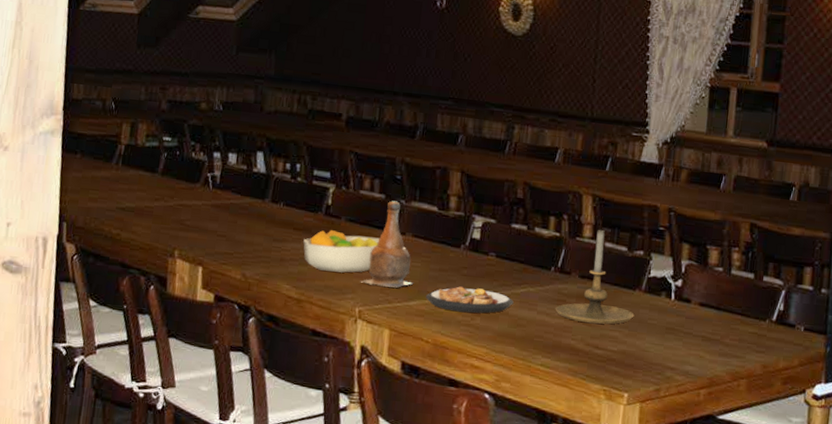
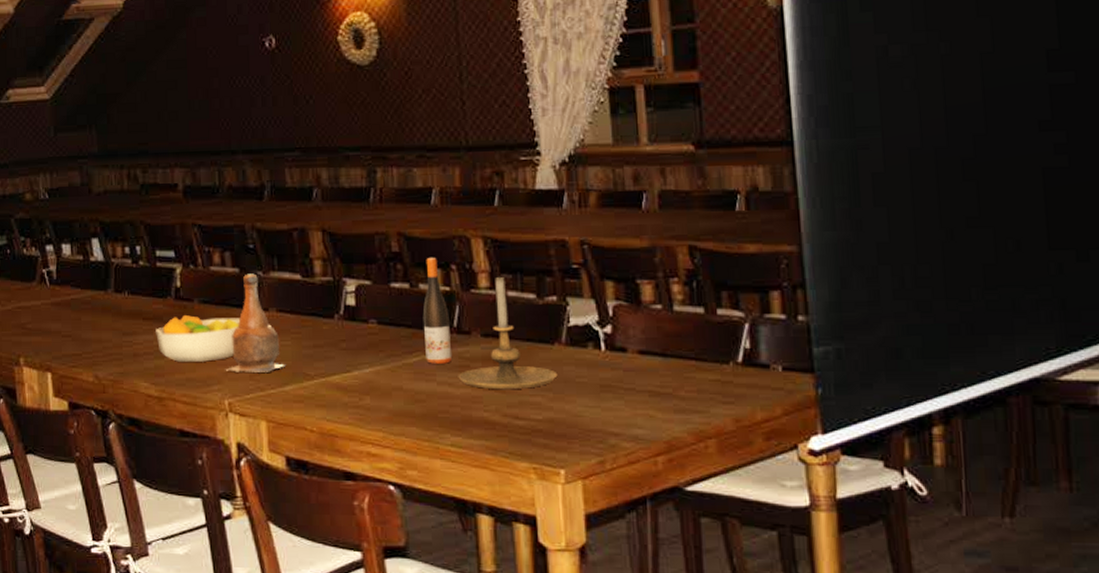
plate: present [425,286,514,314] -> none [302,363,407,393]
wine bottle: none [531,207,556,297] -> present [422,258,453,364]

